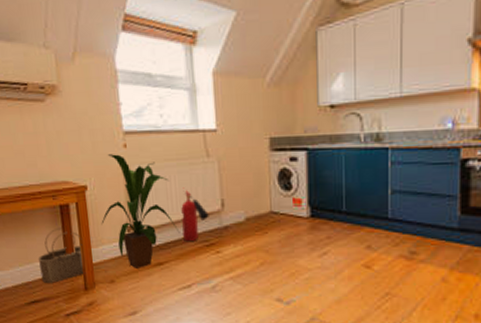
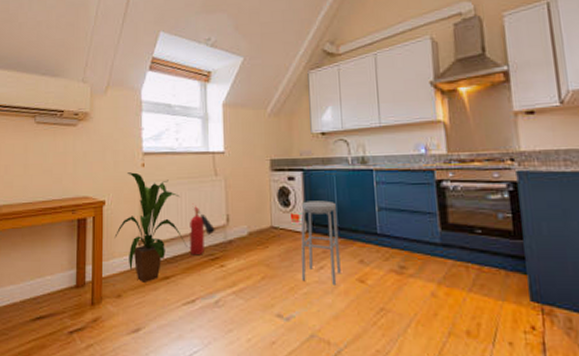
wicker basket: present [37,227,86,283] -> none [49,240,95,298]
stool: none [302,183,346,271] -> present [301,200,341,285]

